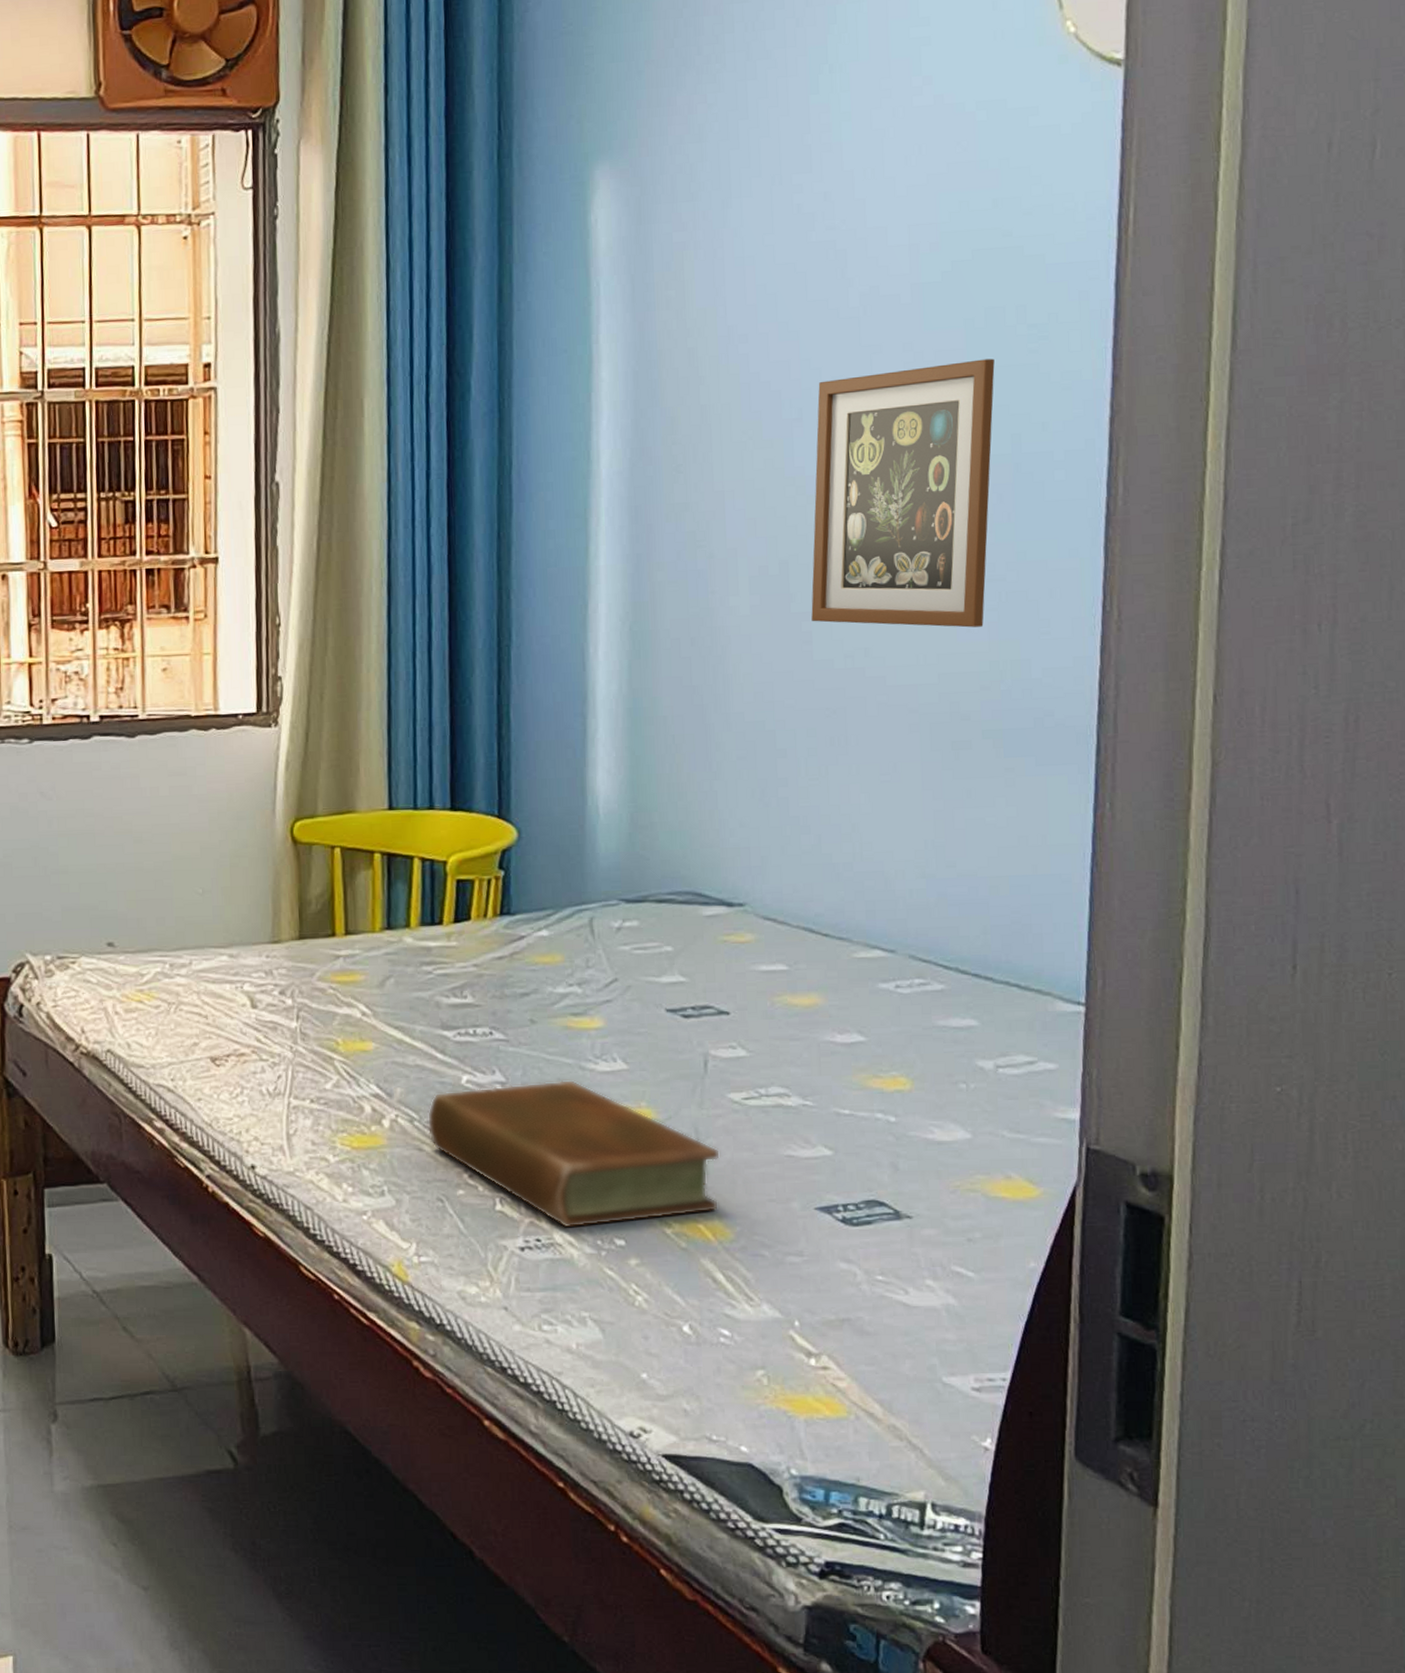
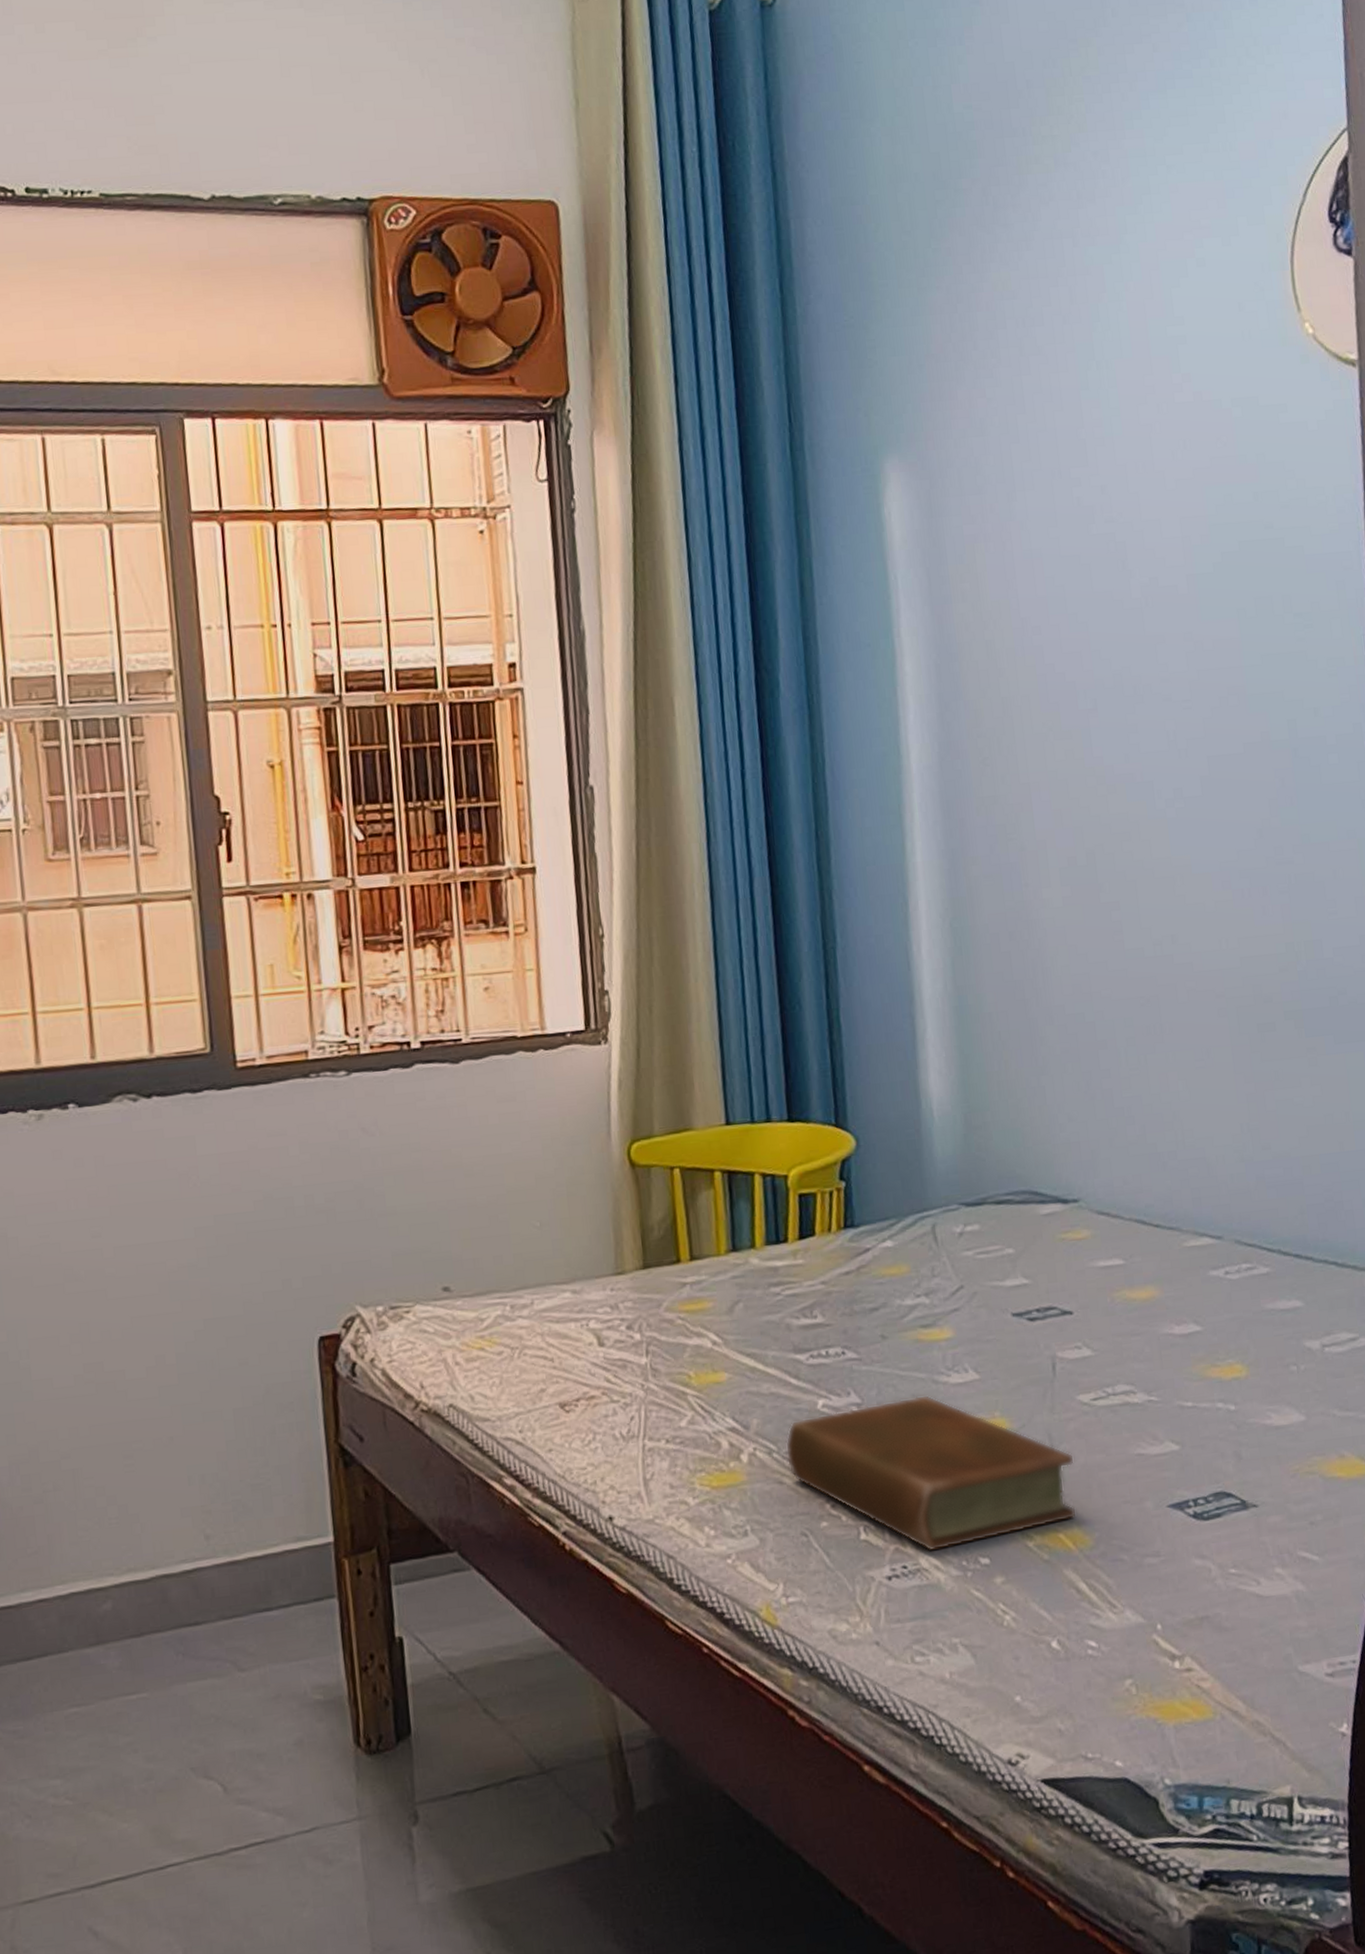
picture frame: present [811,358,995,628] -> none [1109,647,1277,911]

